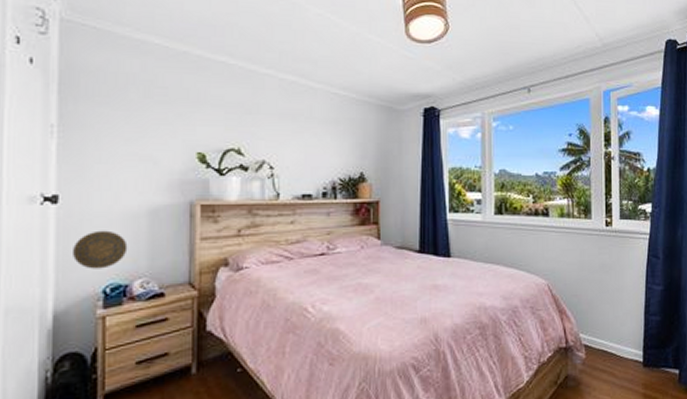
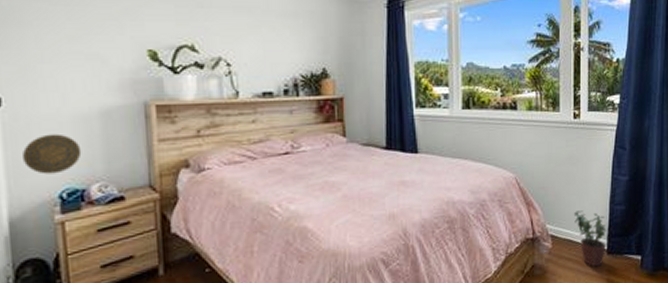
potted plant: none [607,320,642,380] -> present [573,210,607,267]

